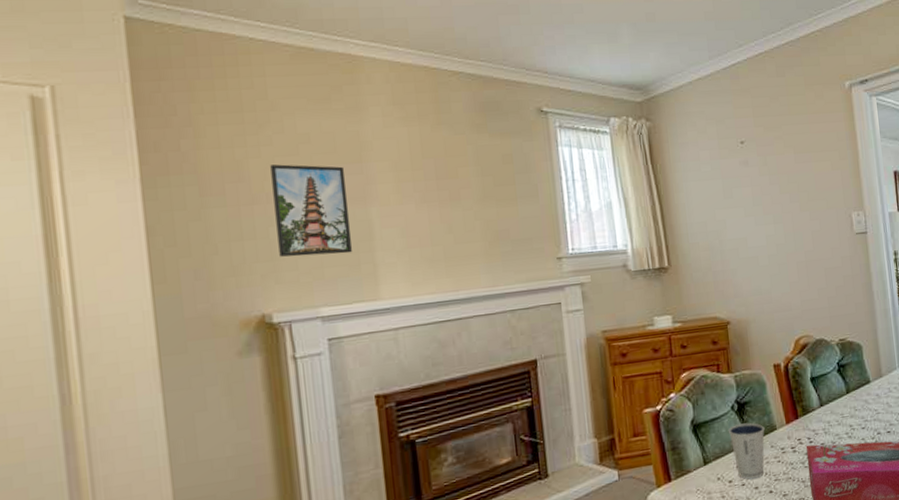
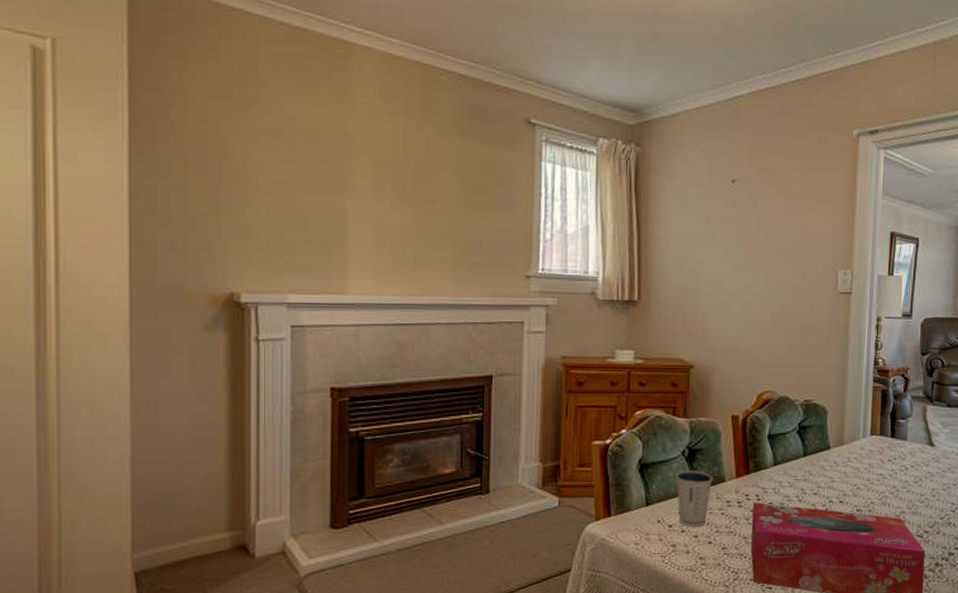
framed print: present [270,164,353,257] -> none [254,144,326,244]

